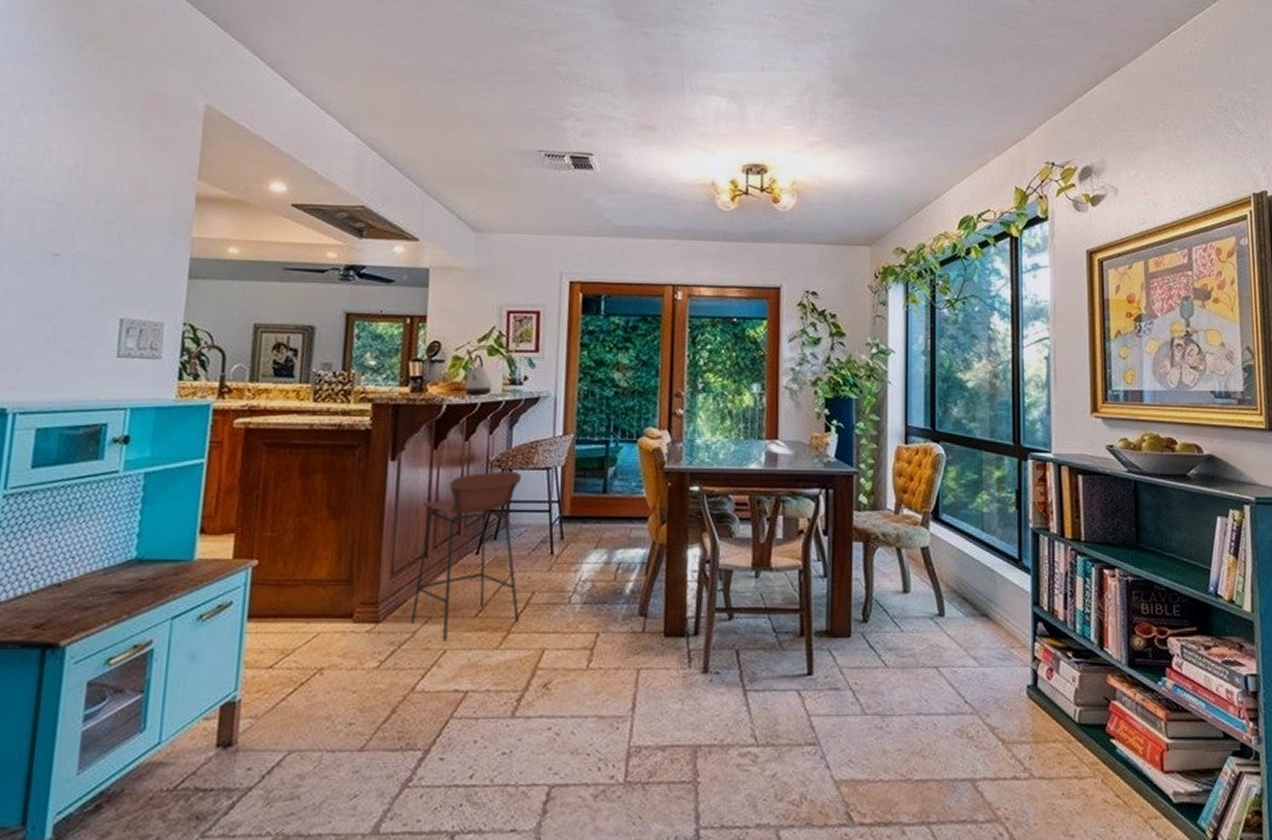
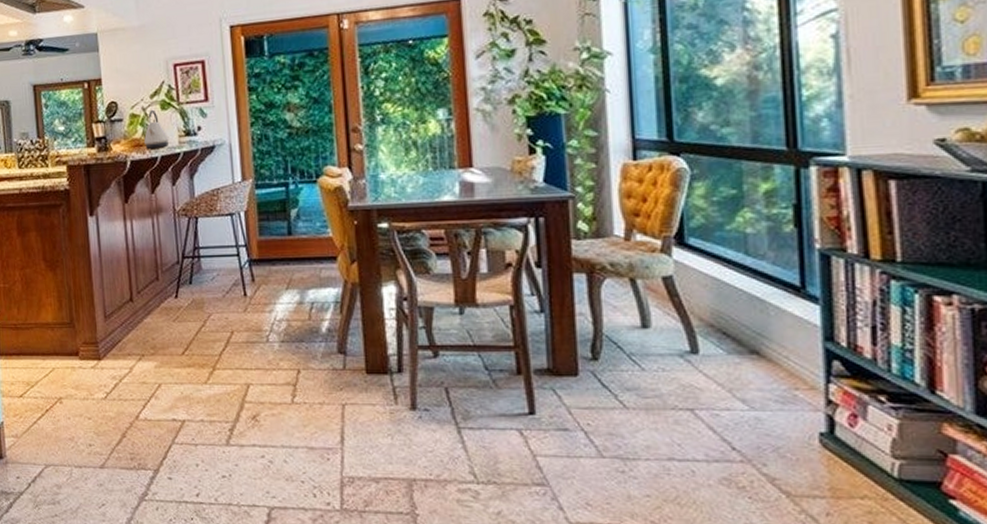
bar stool: present [411,471,521,642] -> none [122,219,222,377]

